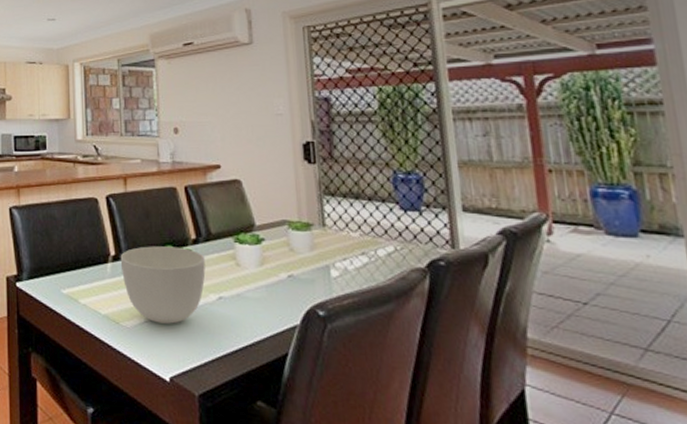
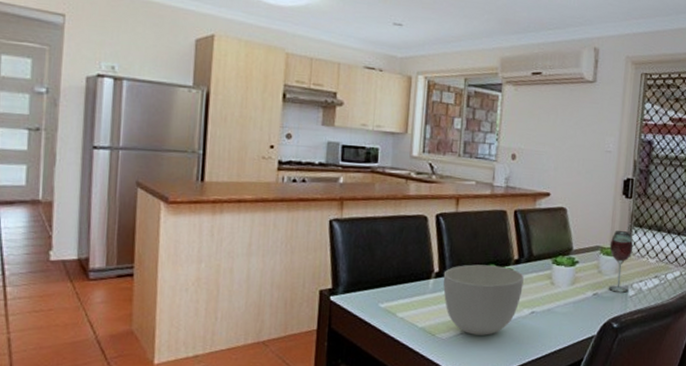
wineglass: none [299,200,331,274] -> present [609,230,634,293]

